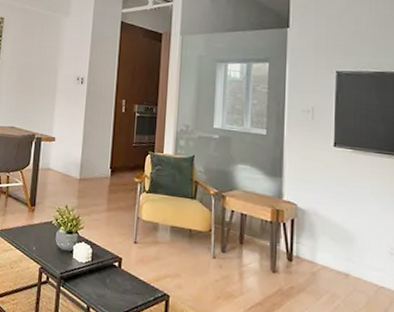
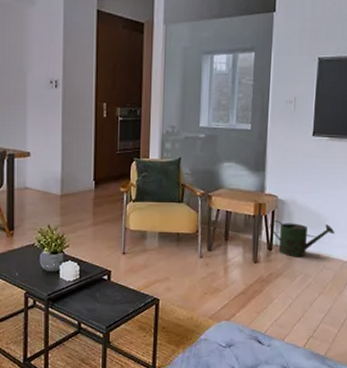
watering can: none [288,229,366,274] -> present [269,220,335,257]

